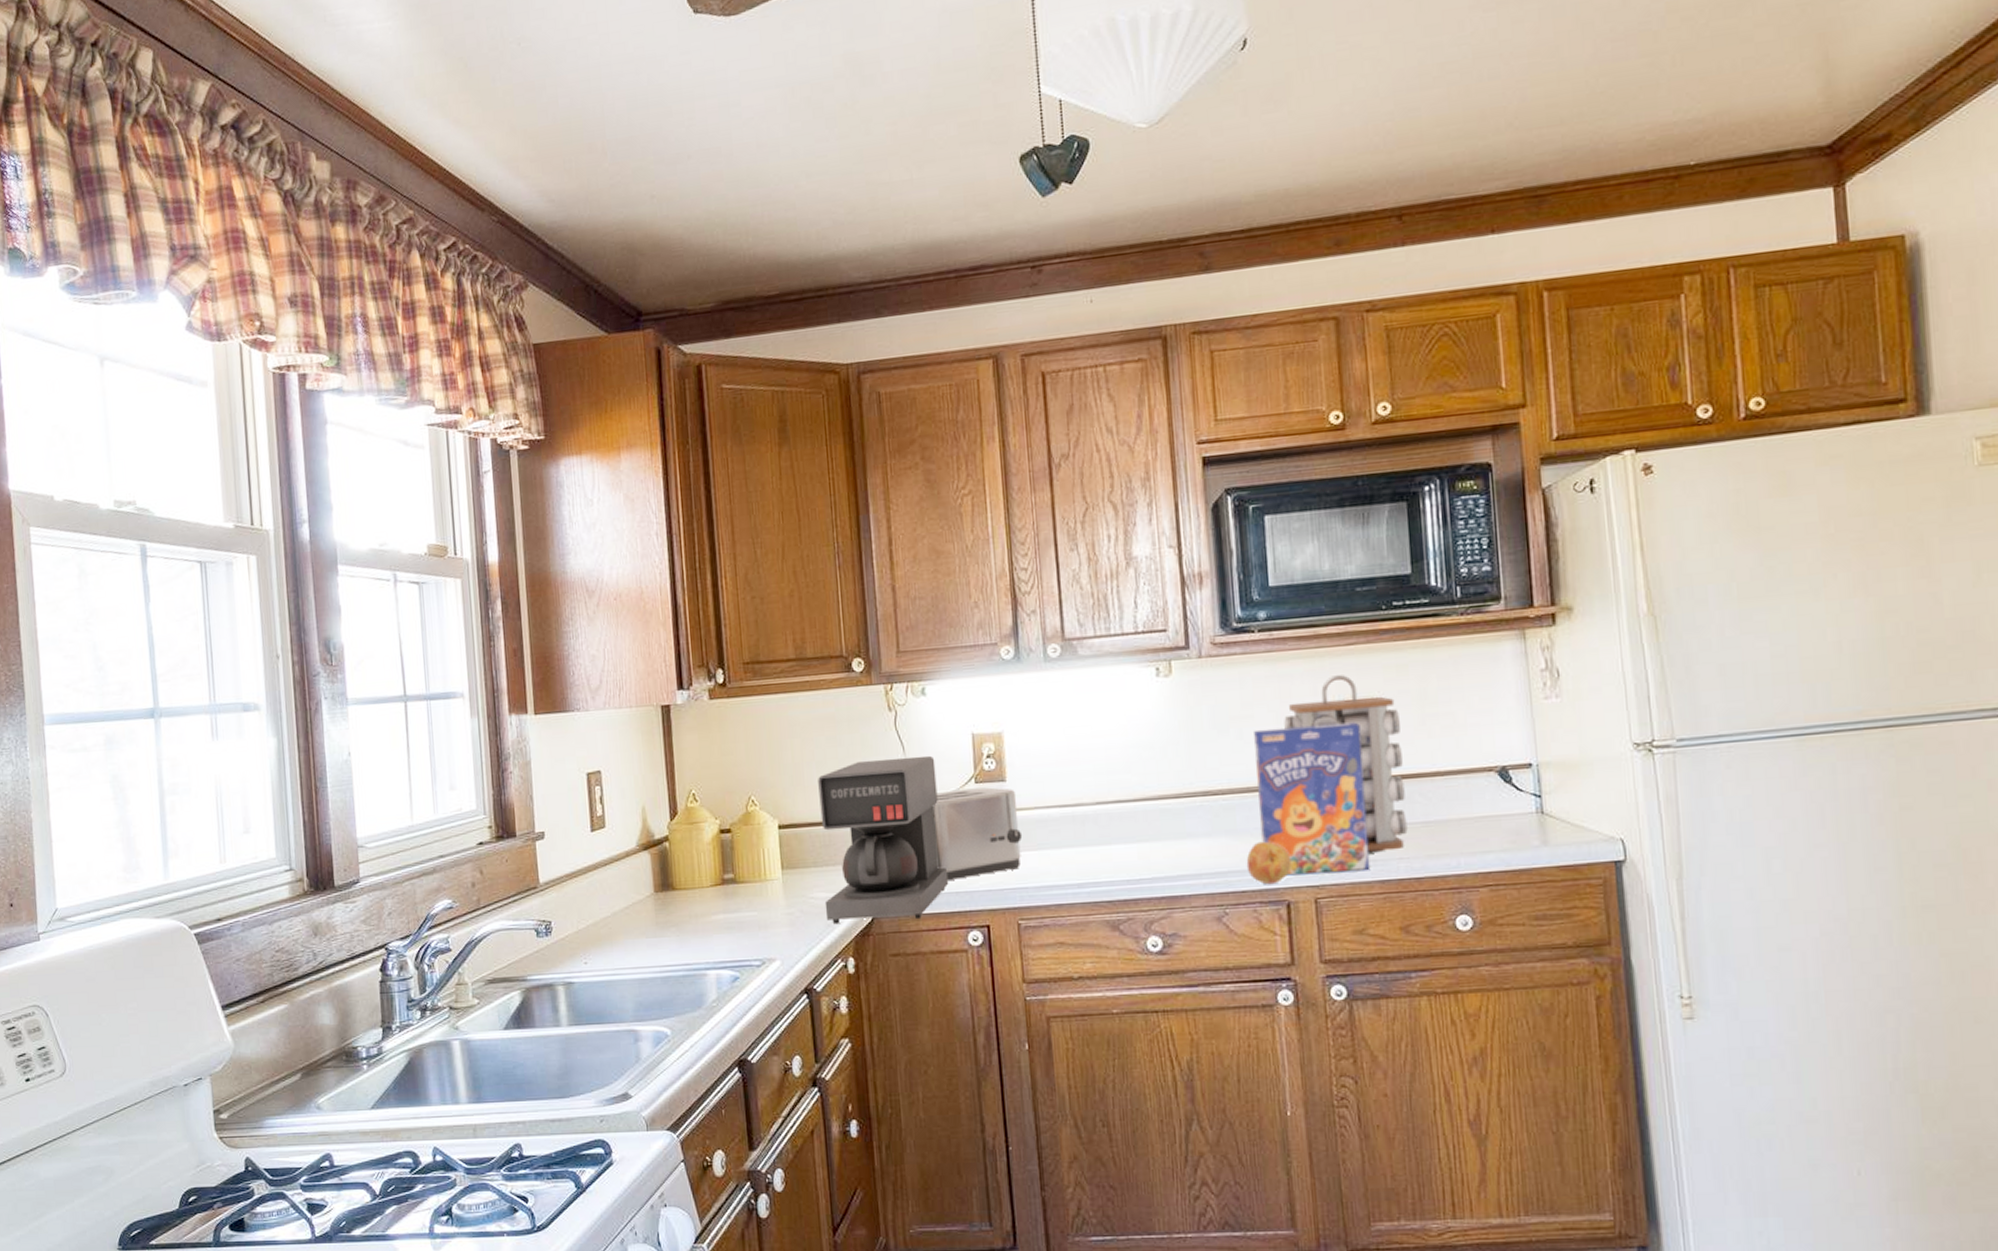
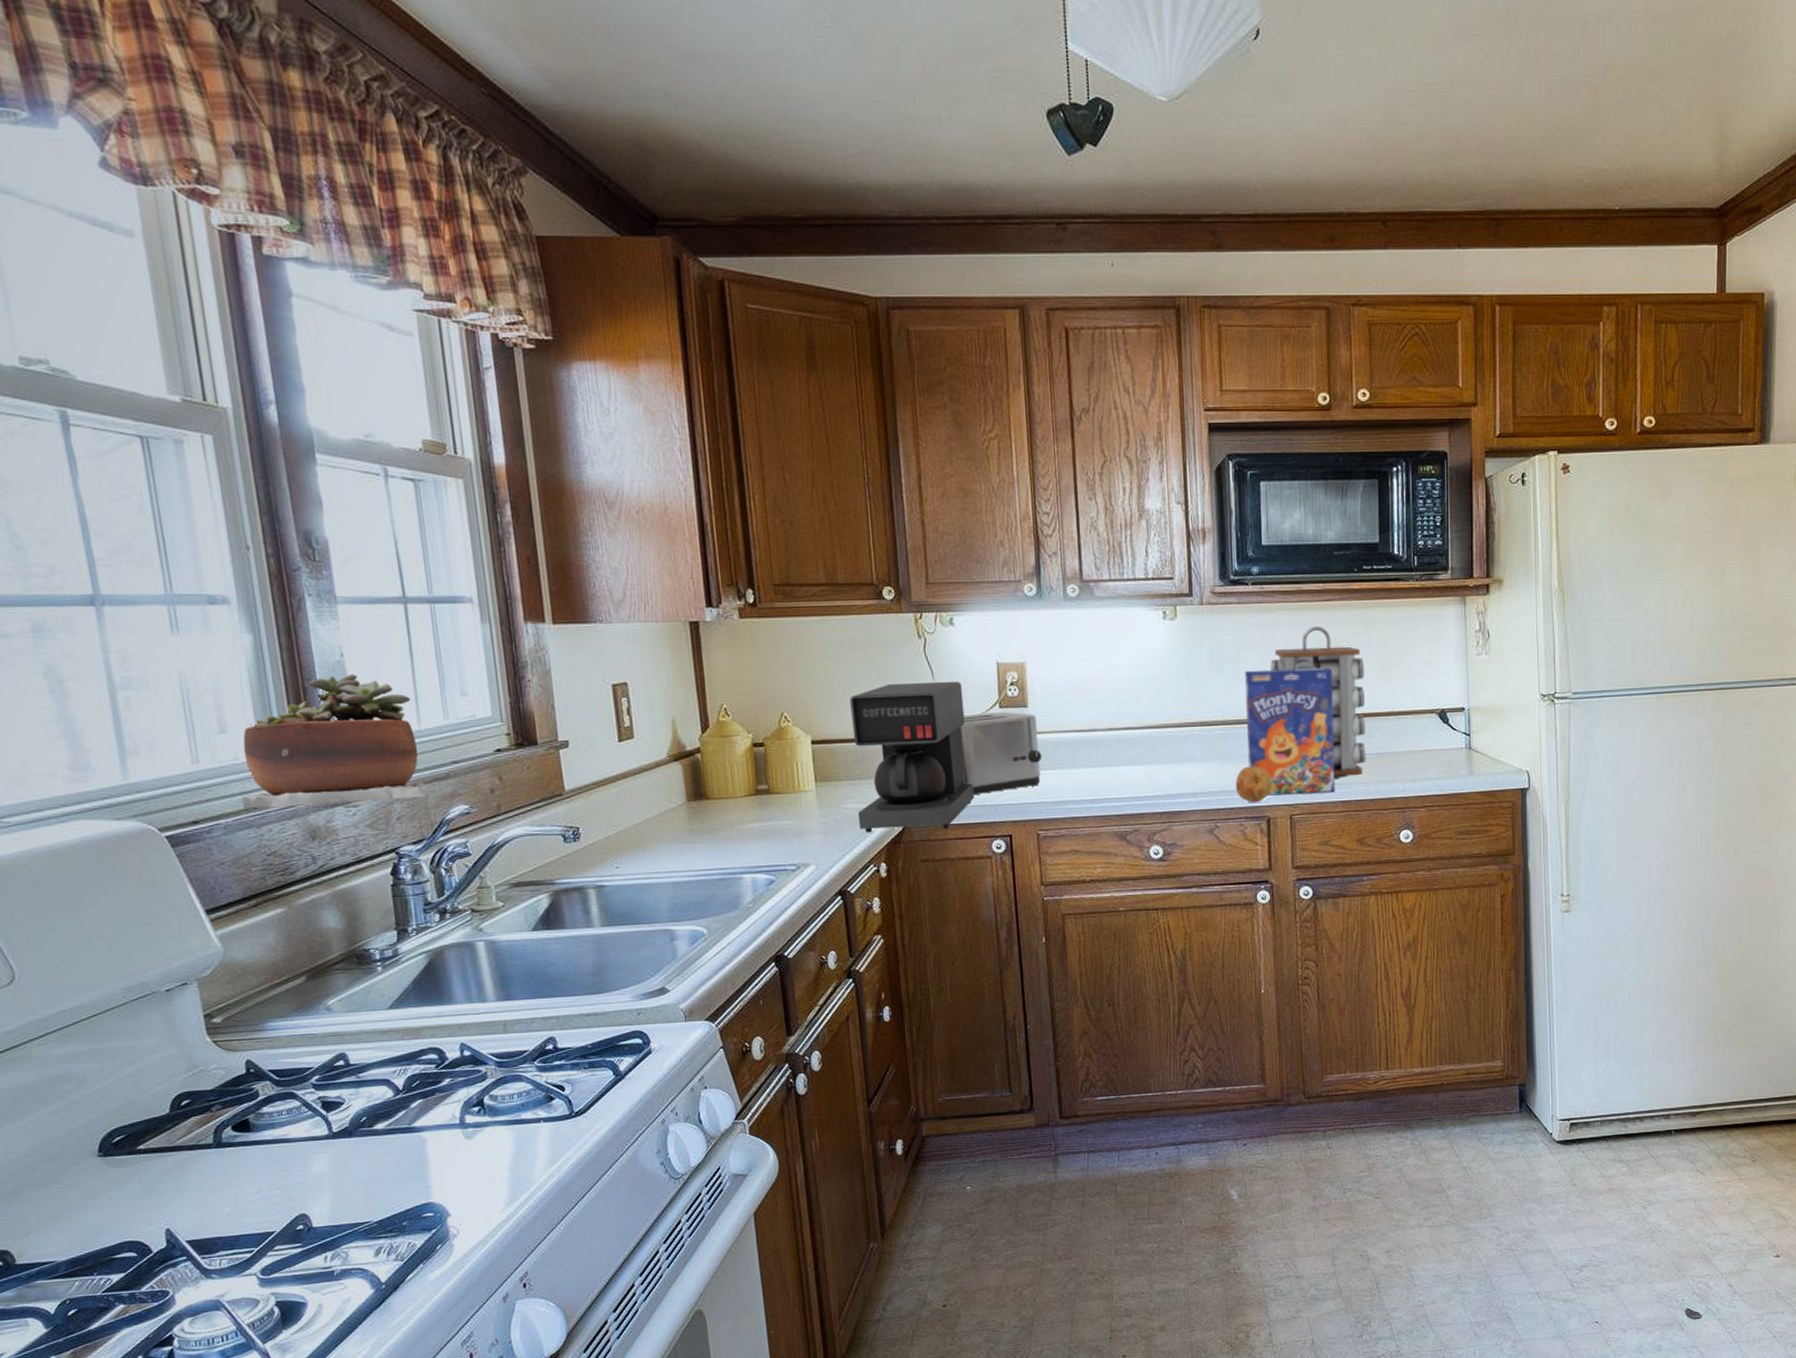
succulent plant: none [258,773,419,907] -> present [241,674,431,809]

